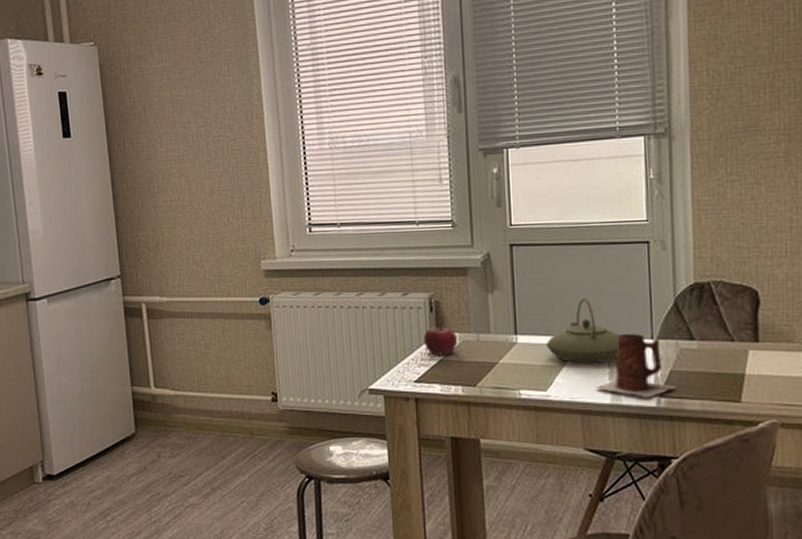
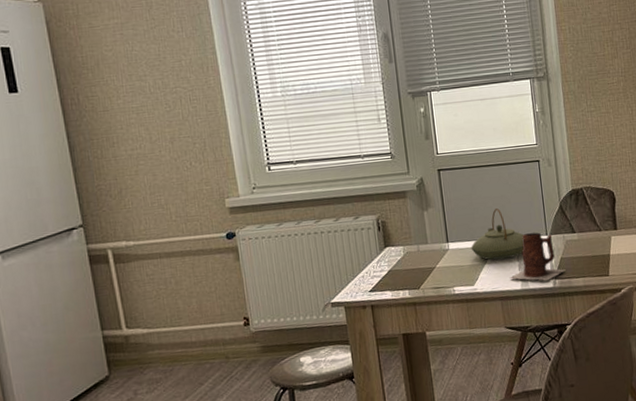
fruit: present [423,322,457,356] -> none [374,238,402,268]

